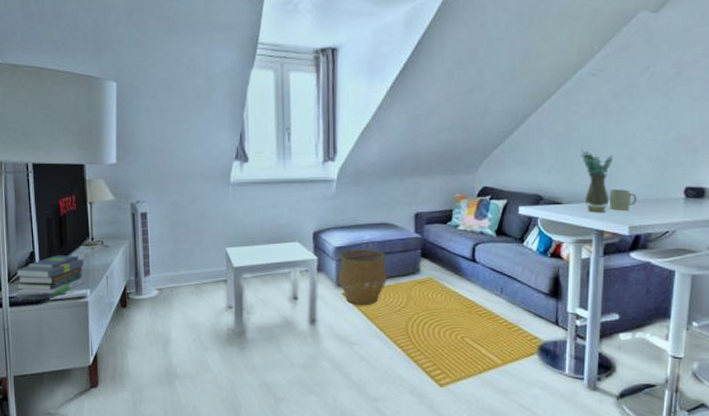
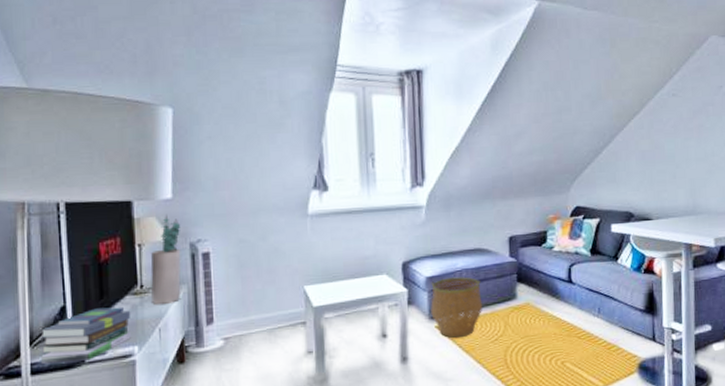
vase: none [99,178,124,256] -> present [150,215,181,305]
vase: present [580,149,613,213] -> none [666,165,696,227]
mug: present [608,189,637,211] -> none [694,203,720,224]

